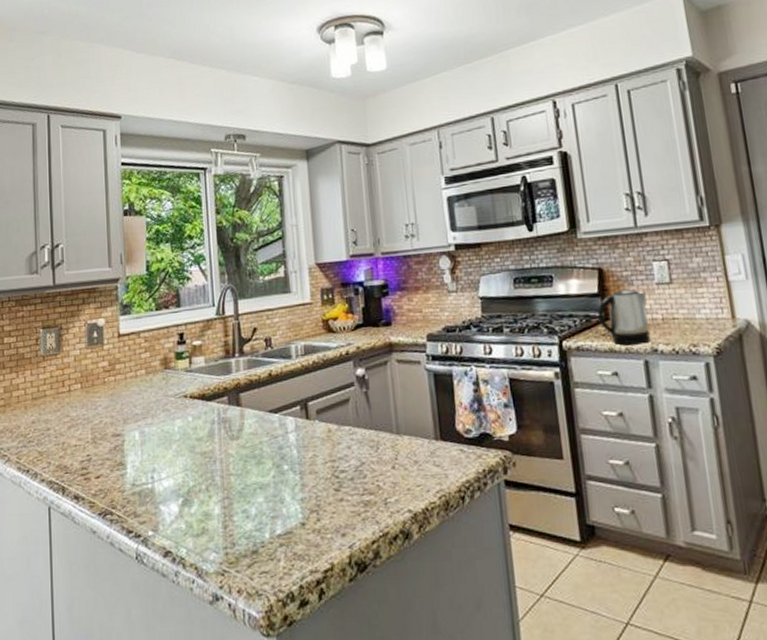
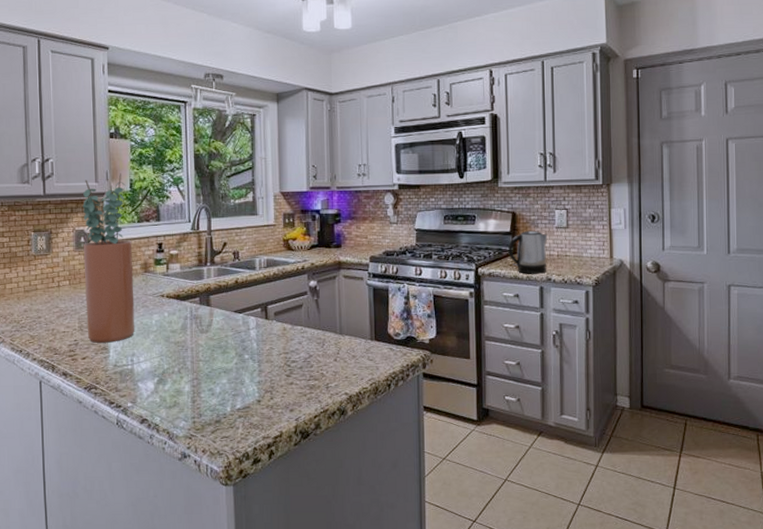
vase: none [95,254,156,458] -> present [82,173,135,343]

